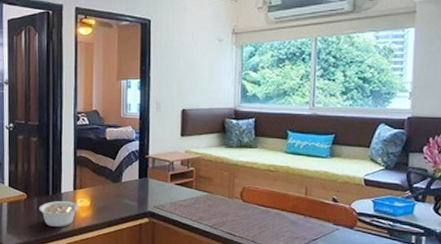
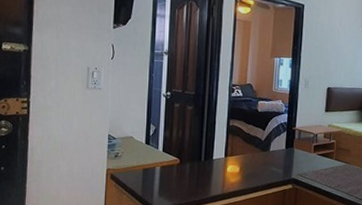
legume: present [39,200,84,227] -> none [191,166,234,191]

